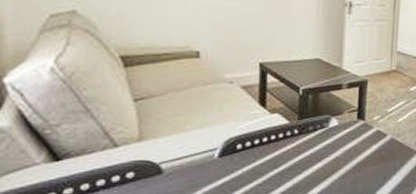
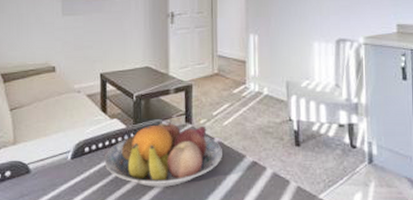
fruit bowl: none [261,115,394,184] -> present [104,119,222,187]

